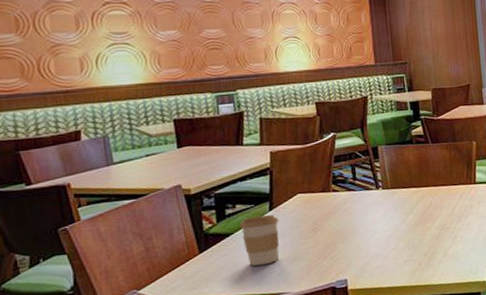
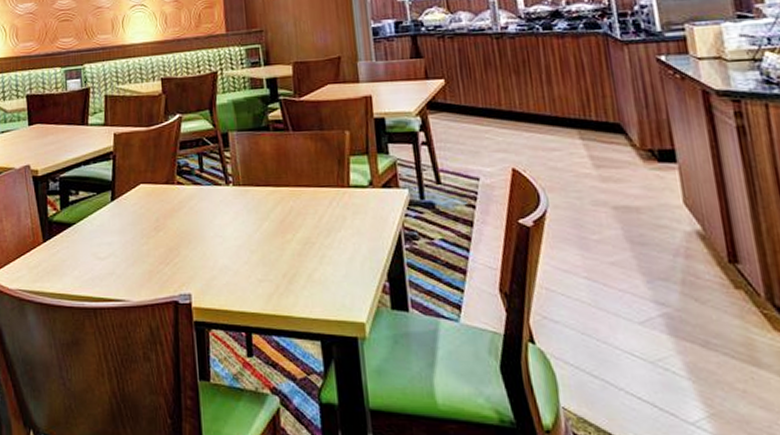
coffee cup: present [239,214,280,266] -> none [82,205,121,264]

